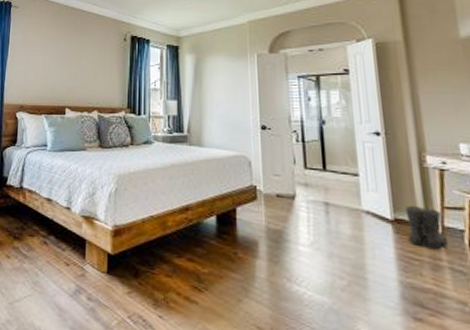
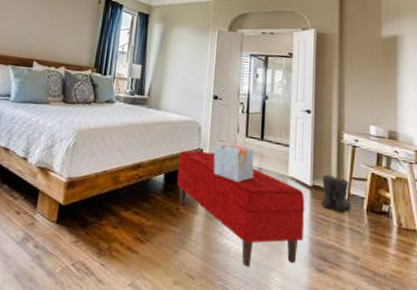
bench: none [230,188,391,315] -> present [176,151,305,266]
decorative box: none [269,178,320,220] -> present [213,143,254,182]

